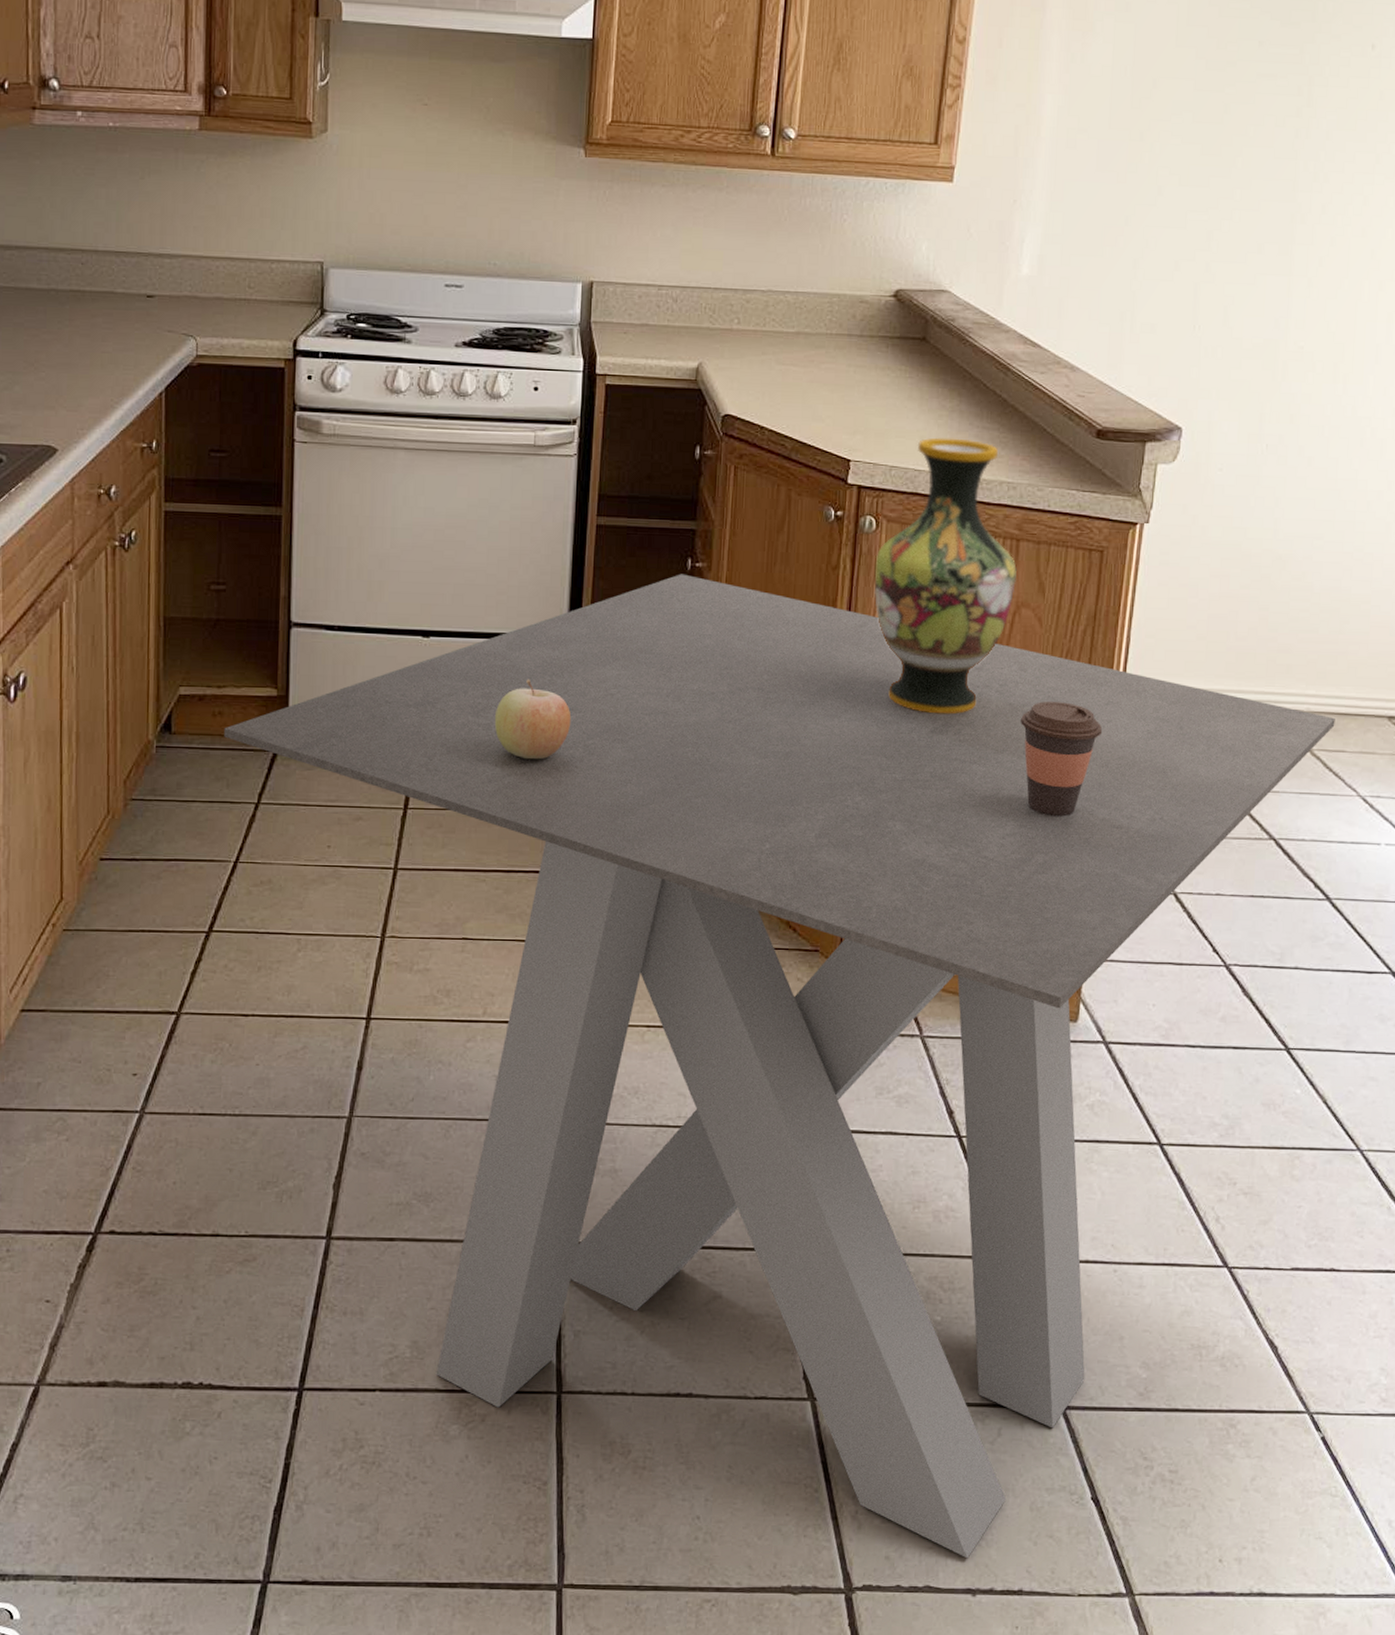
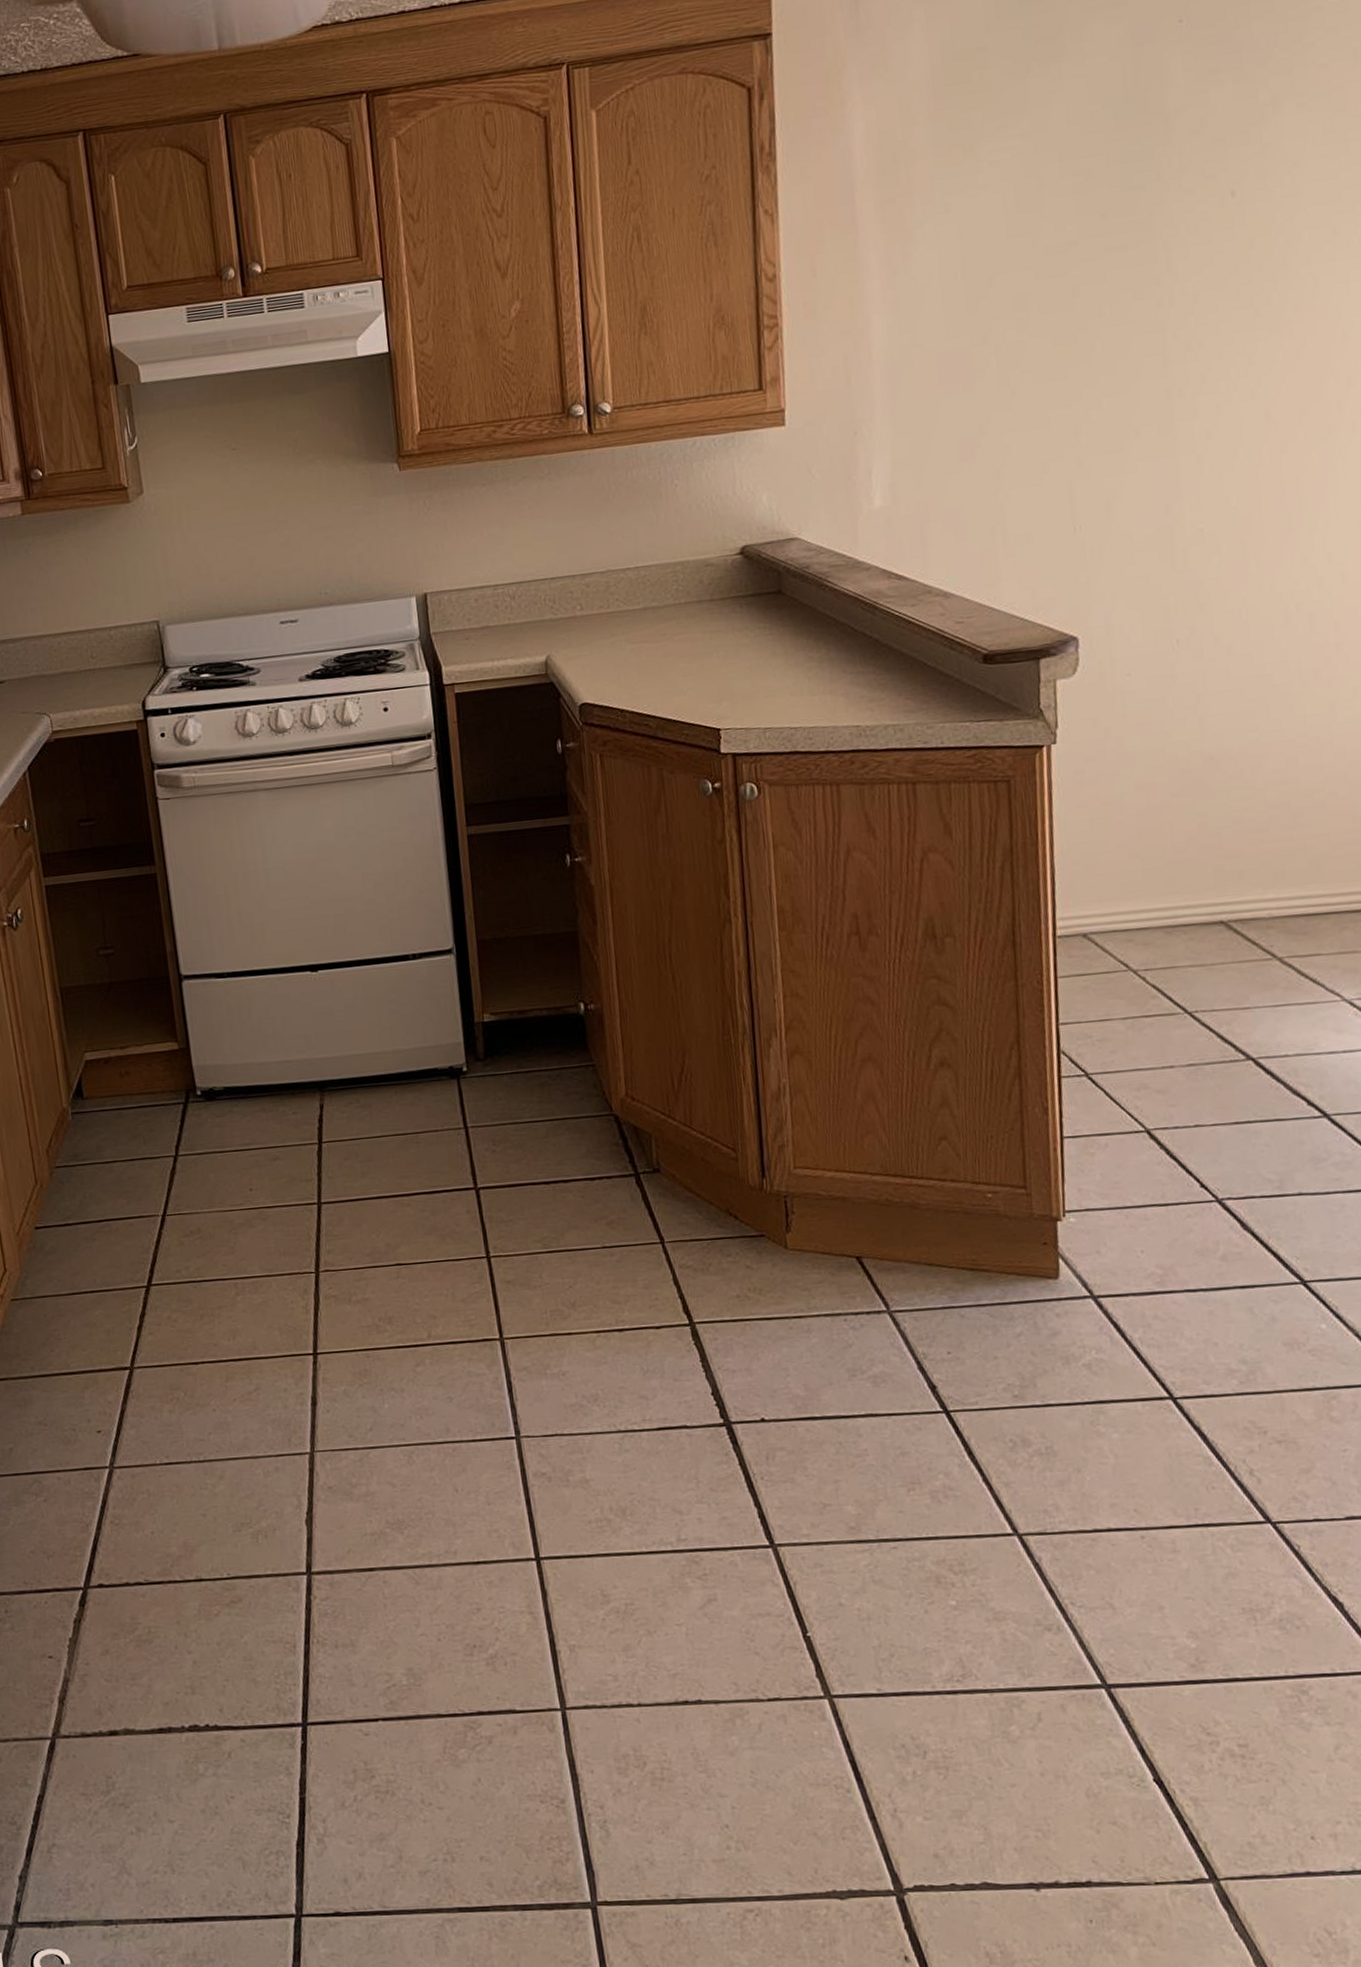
dining table: present [224,574,1335,1559] -> none [133,871,1304,1852]
fruit: present [494,679,572,760] -> none [394,998,473,1079]
vase: present [874,437,1017,714] -> none [762,687,920,976]
coffee cup: present [1020,702,1103,817] -> none [945,944,1039,1066]

